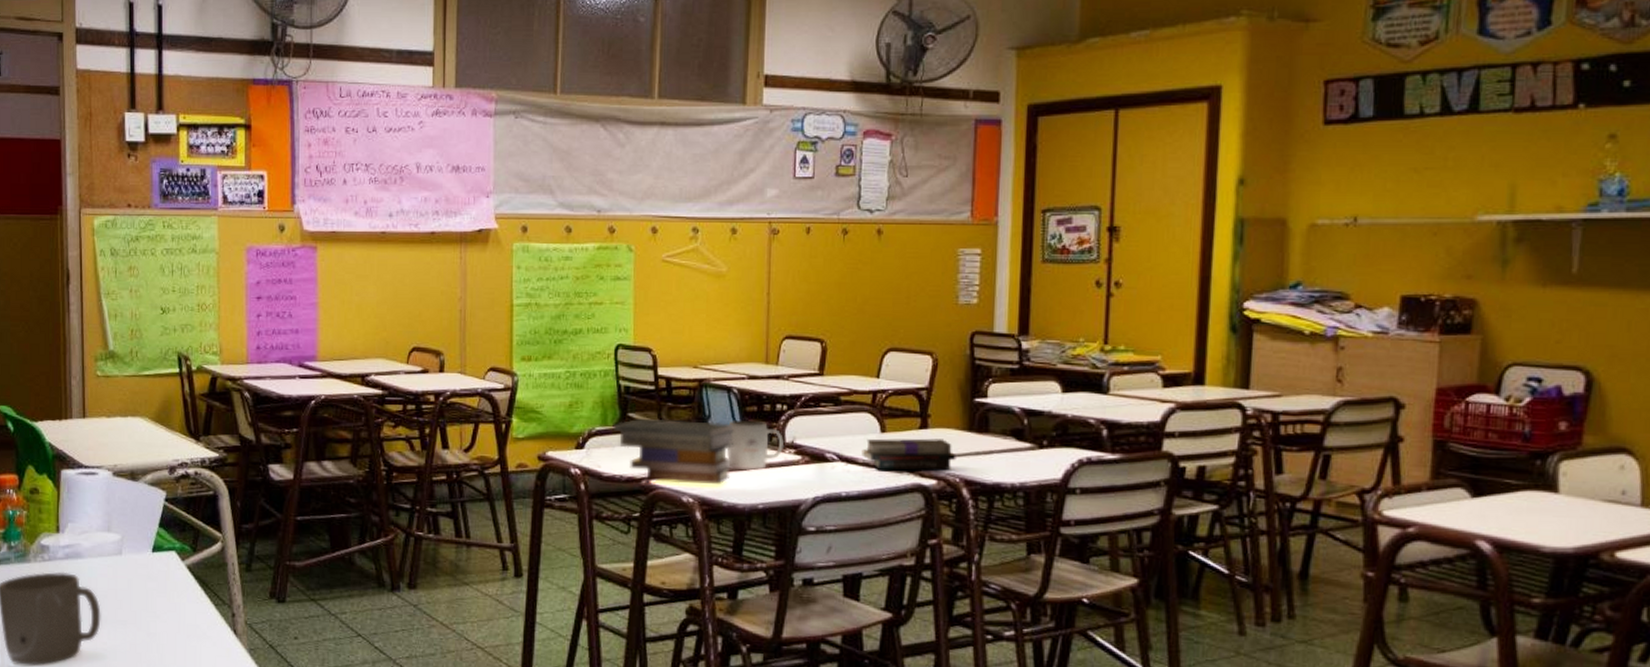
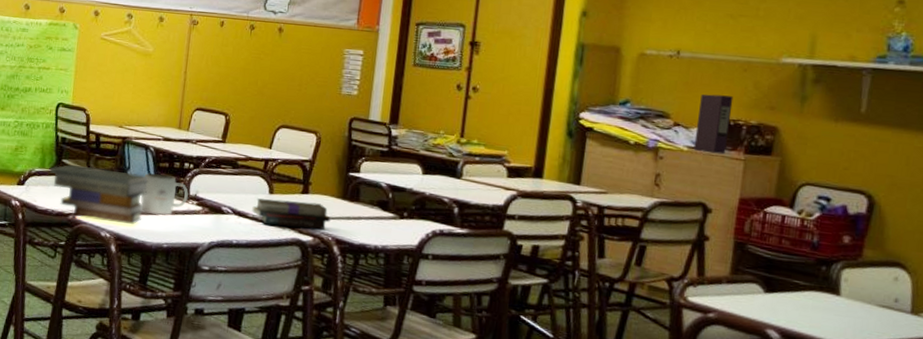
binder: none [1379,266,1423,338] -> present [693,94,734,155]

